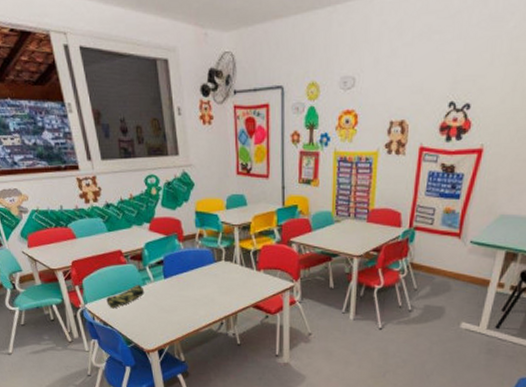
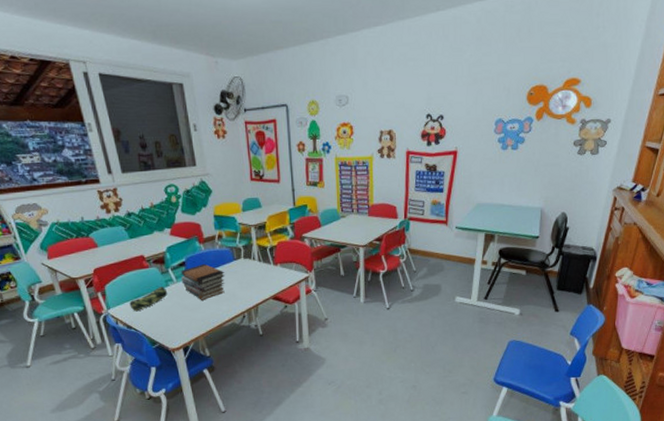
book stack: none [158,263,204,303] -> present [181,263,225,300]

